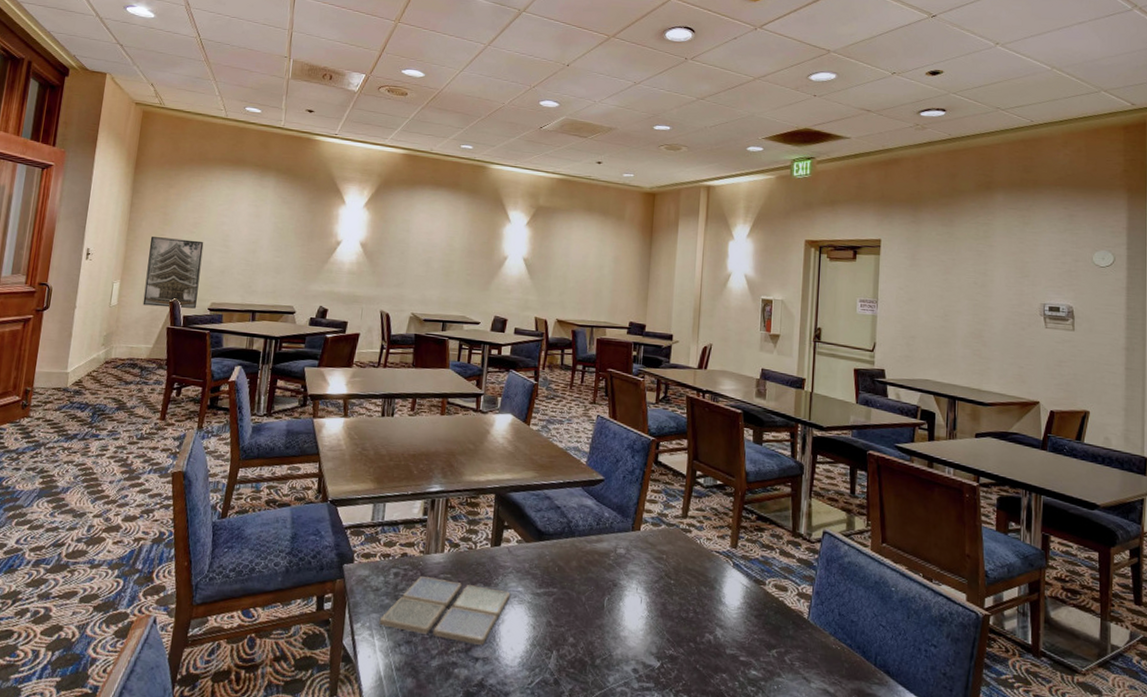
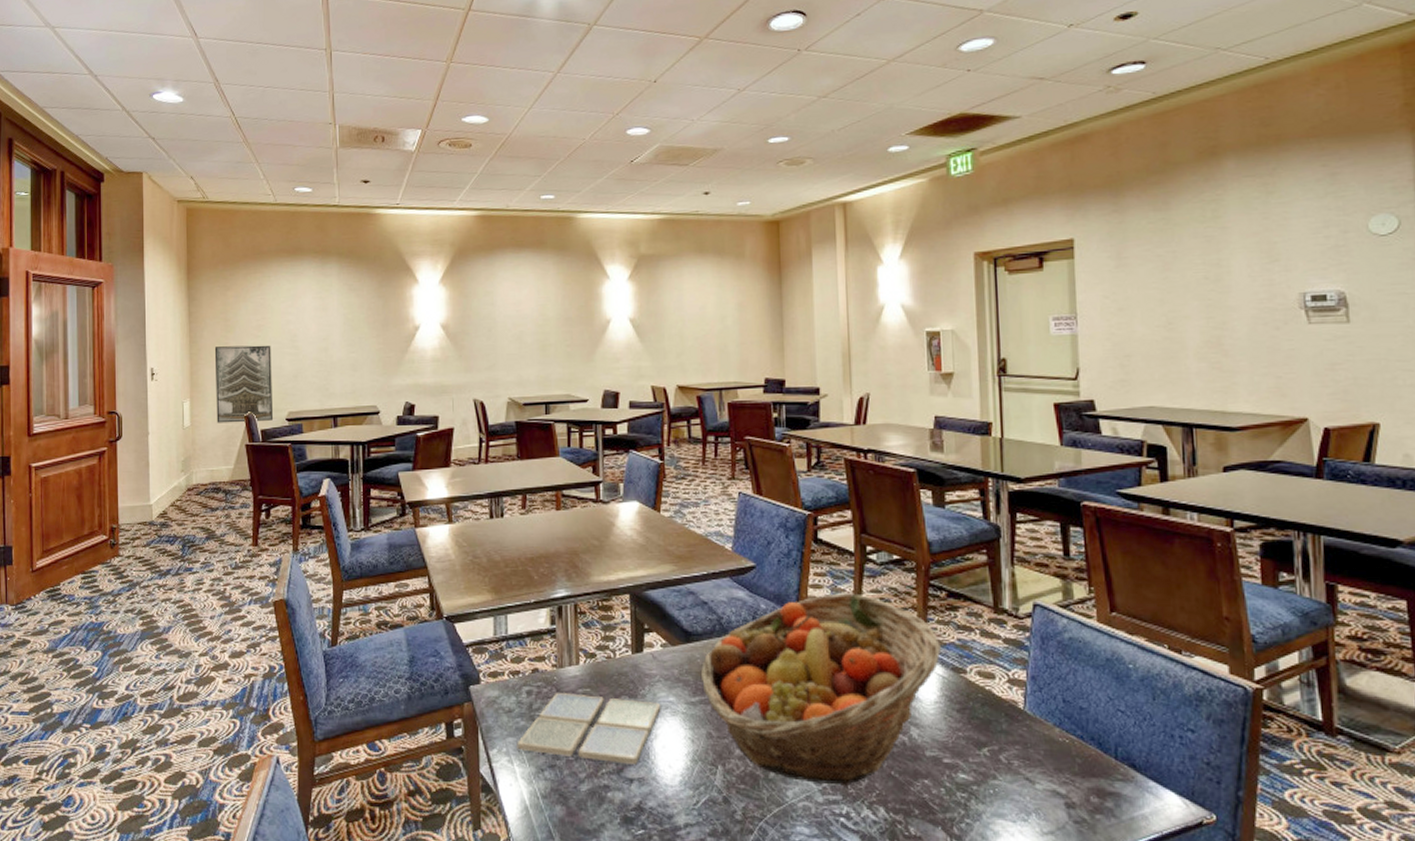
fruit basket: none [547,509,747,677] -> present [700,593,941,787]

